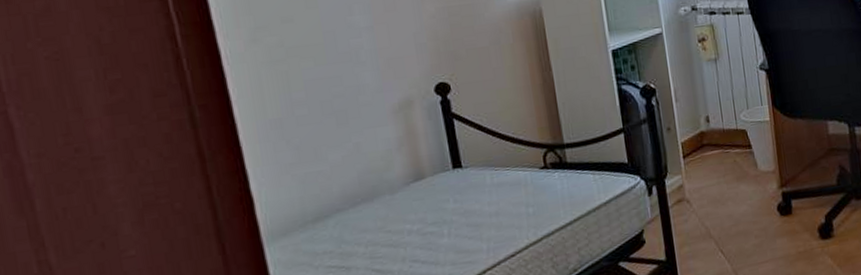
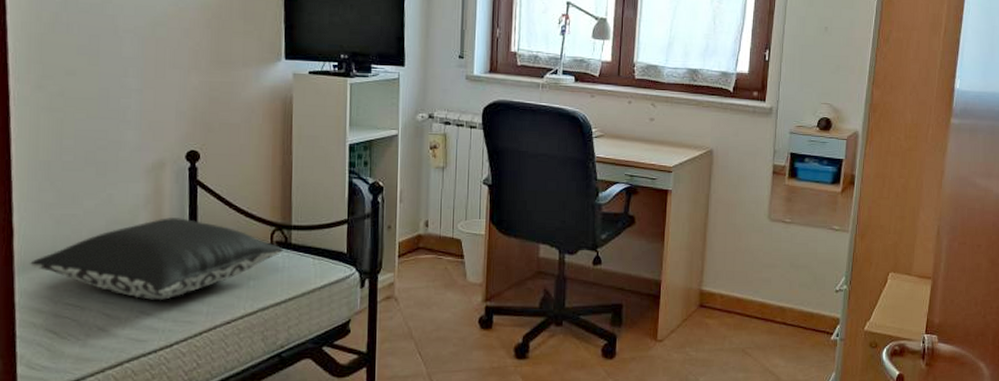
pillow: none [279,155,560,248] -> present [30,218,283,300]

